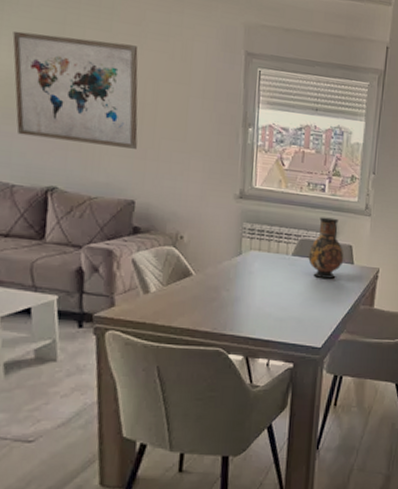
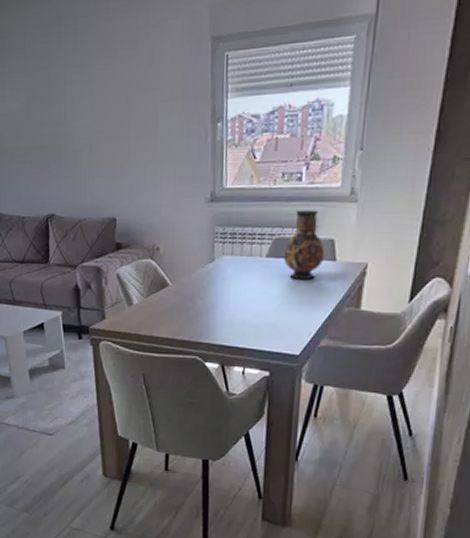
wall art: present [12,30,138,149] -> none [13,61,115,171]

